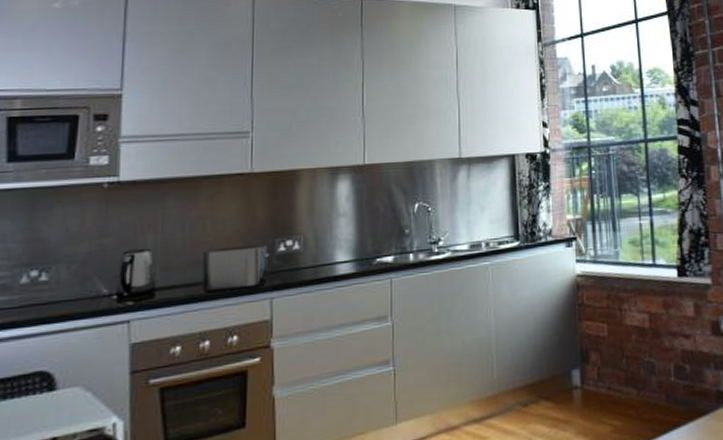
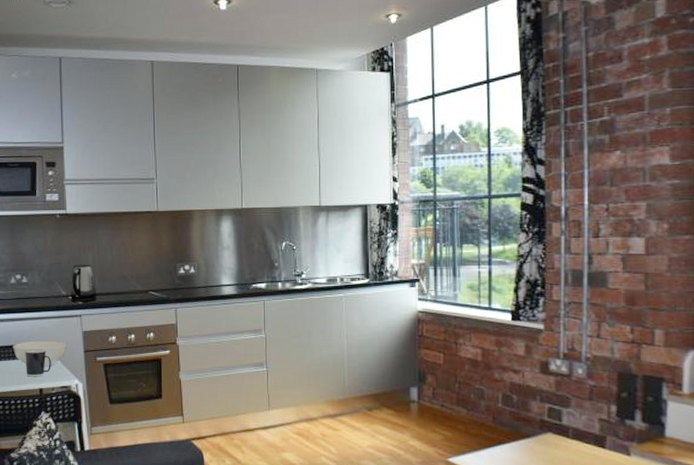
bowl: none [13,362,105,404] -> present [13,340,68,366]
mug: none [31,377,76,422] -> present [25,349,51,377]
toaster: present [202,244,269,293] -> none [126,267,173,301]

